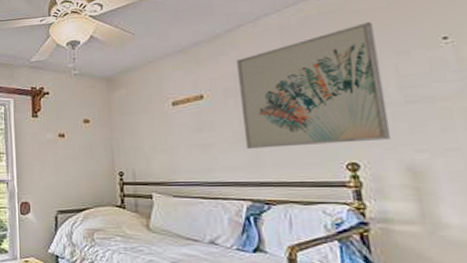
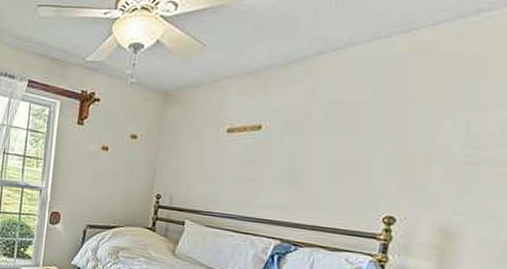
wall art: present [236,22,392,149] -> none [290,69,462,198]

